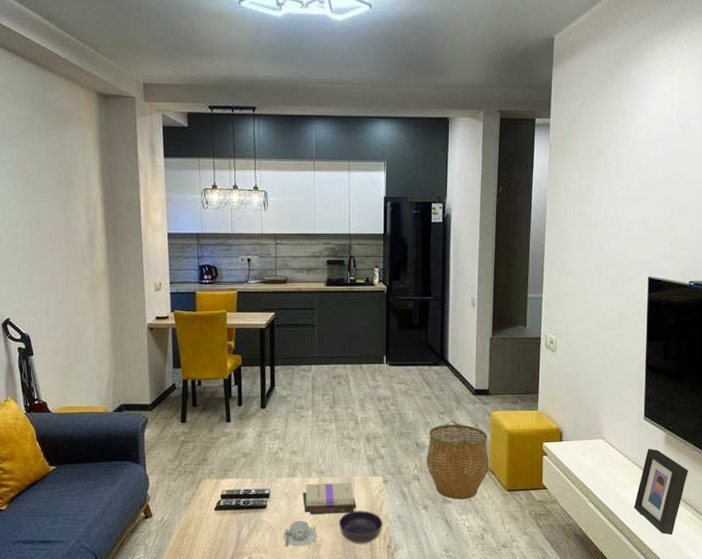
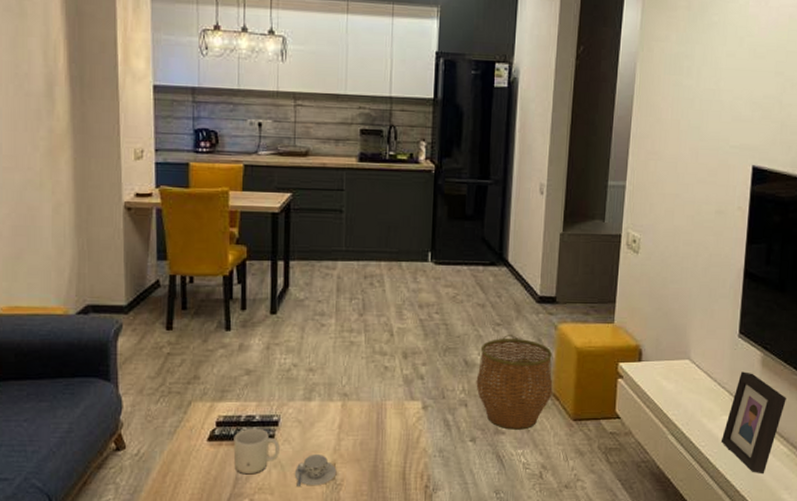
mug: none [235,500,271,537] -> present [233,428,280,475]
books: present [302,483,357,514] -> none [320,408,388,447]
bowl: present [338,510,382,545] -> none [364,441,420,484]

